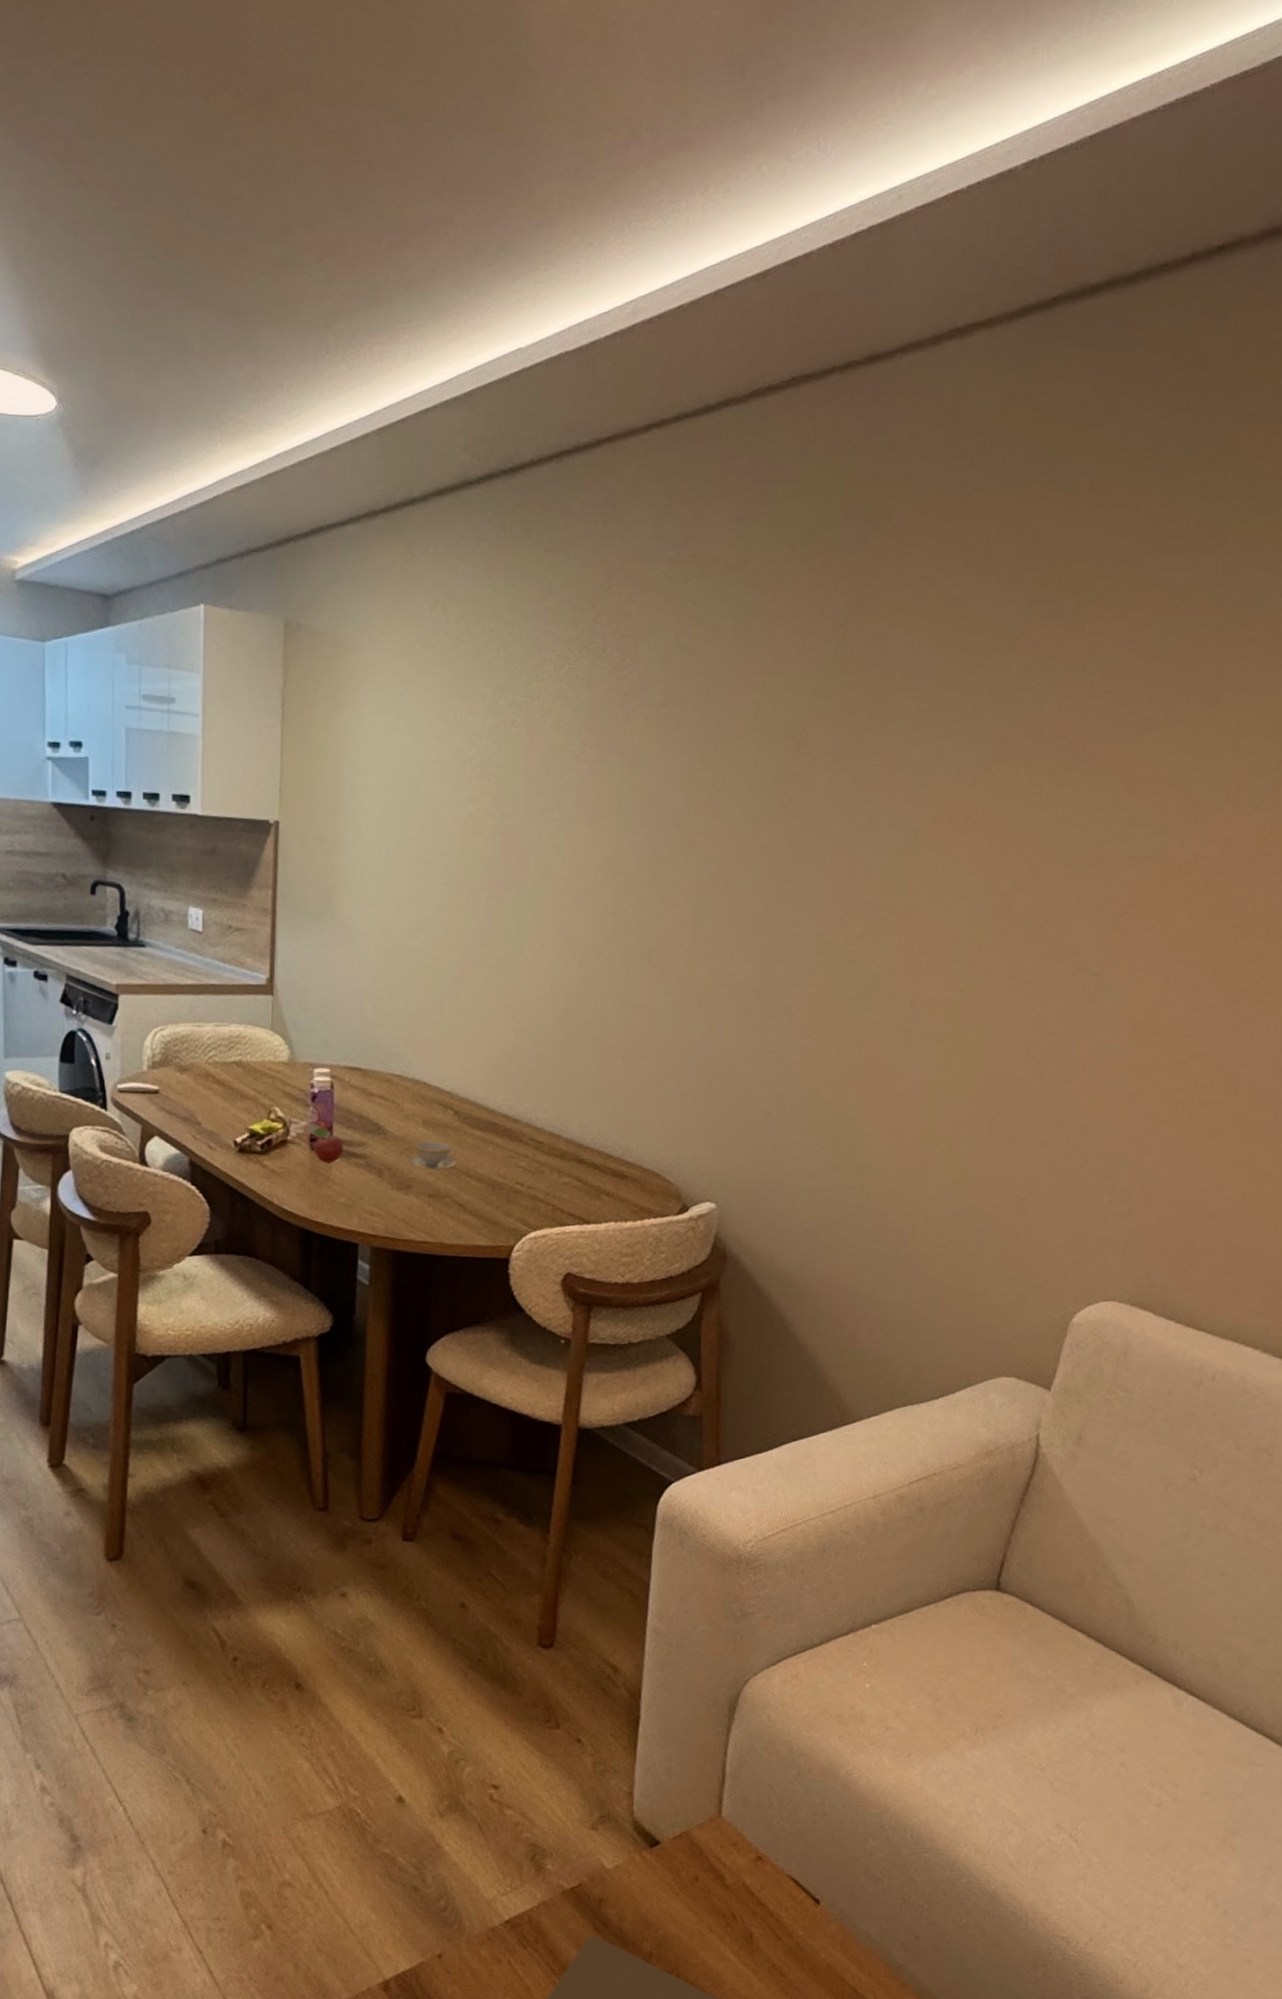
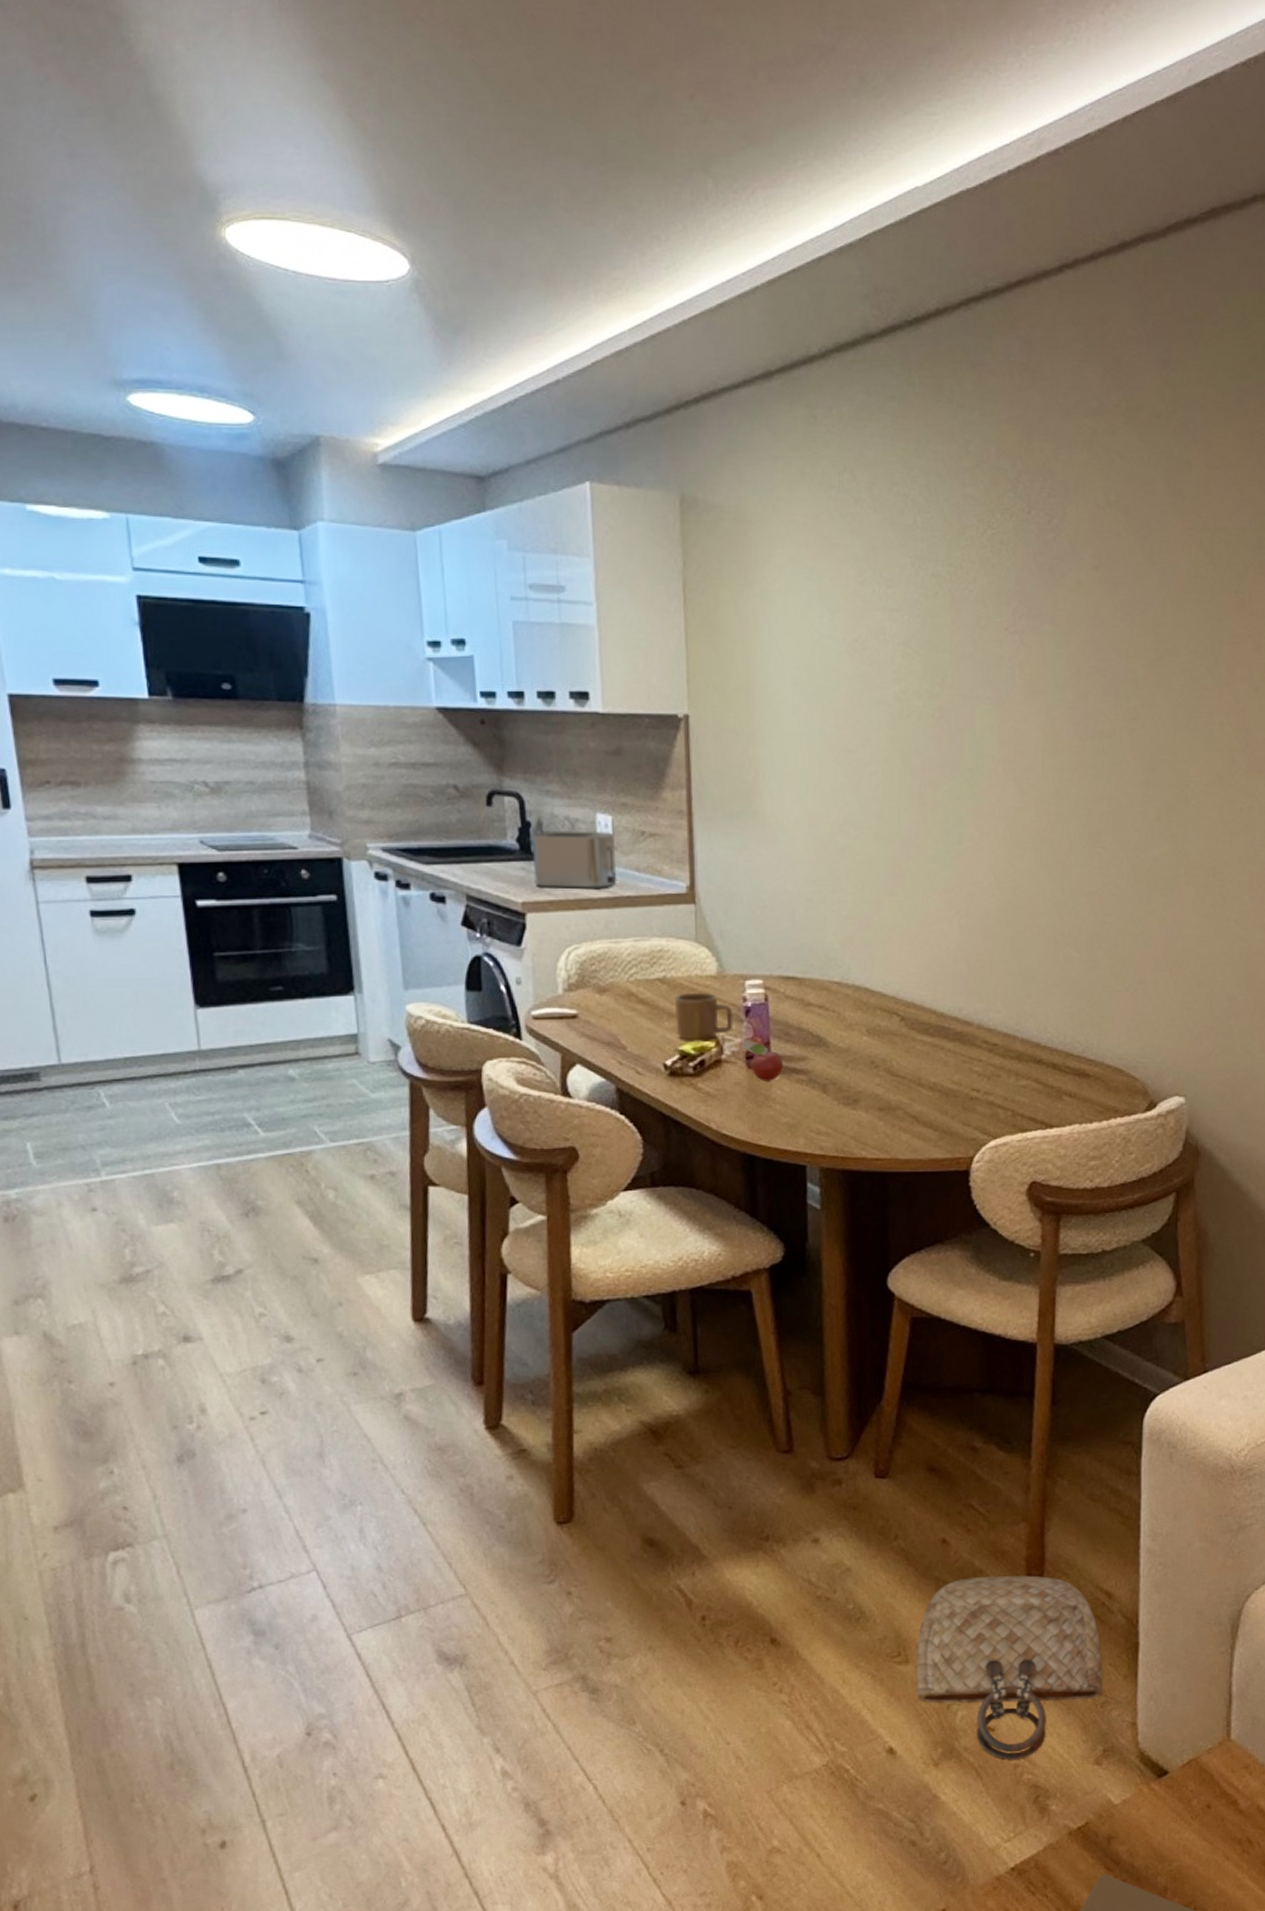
toaster: none [128,920,206,977] -> present [531,830,617,890]
mug: none [247,1076,301,1124] -> present [674,992,733,1043]
teacup: present [407,1141,457,1169] -> none [853,1051,906,1080]
handbag: none [427,1641,604,1817] -> present [916,1575,1102,1759]

